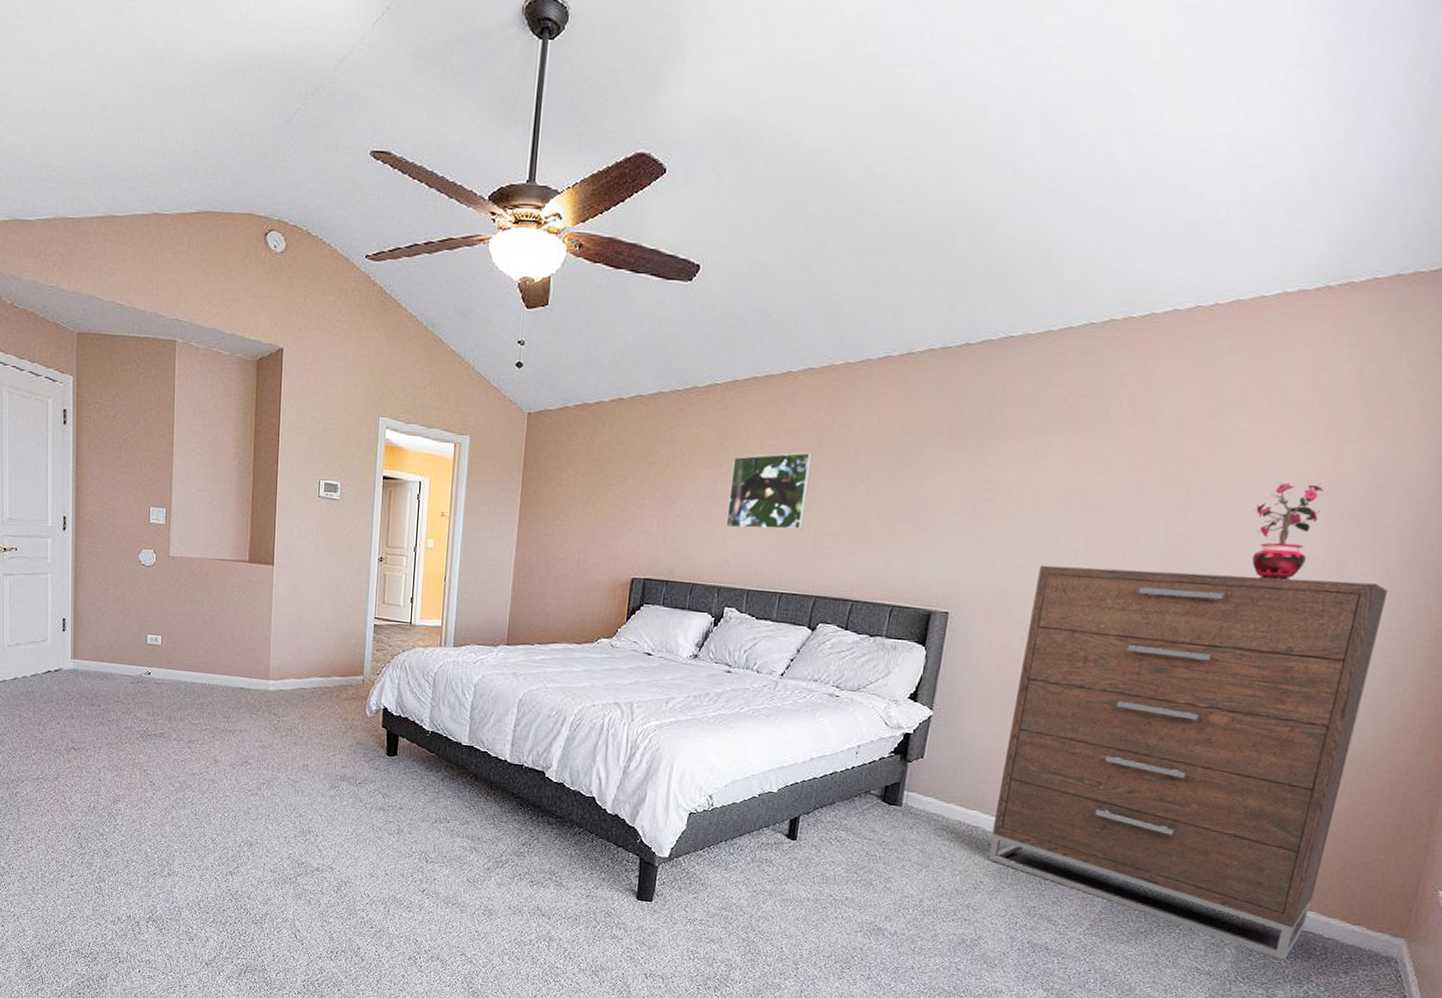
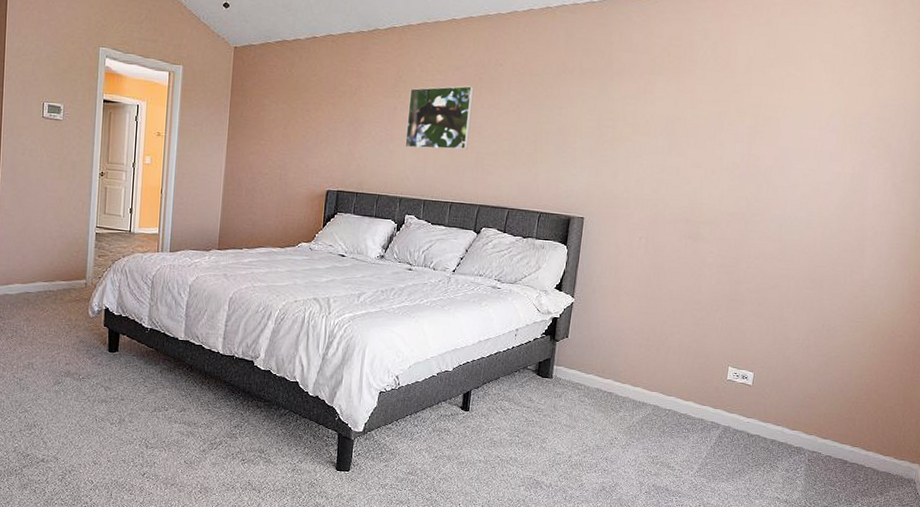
dresser: present [988,565,1388,959] -> none [621,179,895,486]
potted plant: present [1251,482,1323,581] -> none [802,116,849,191]

